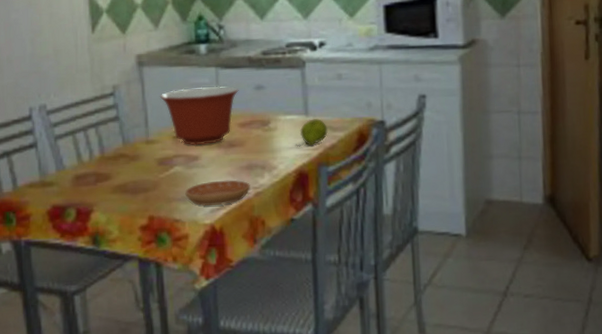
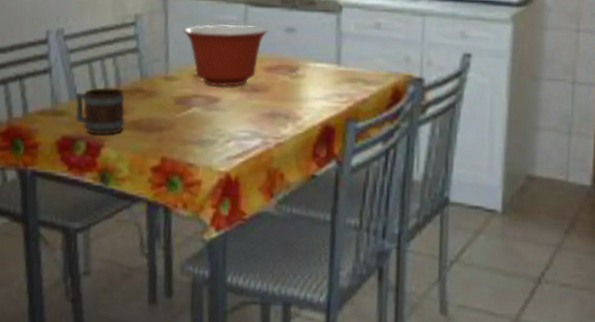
mug: none [61,155,112,201] -> present [74,87,125,135]
saucer: present [184,179,250,206] -> none [200,126,272,153]
fruit: present [295,119,328,147] -> none [323,69,360,99]

